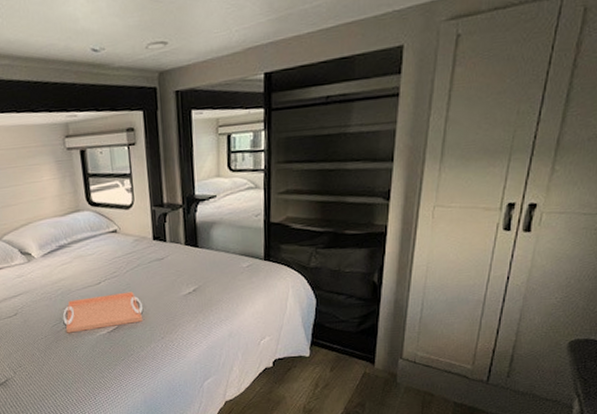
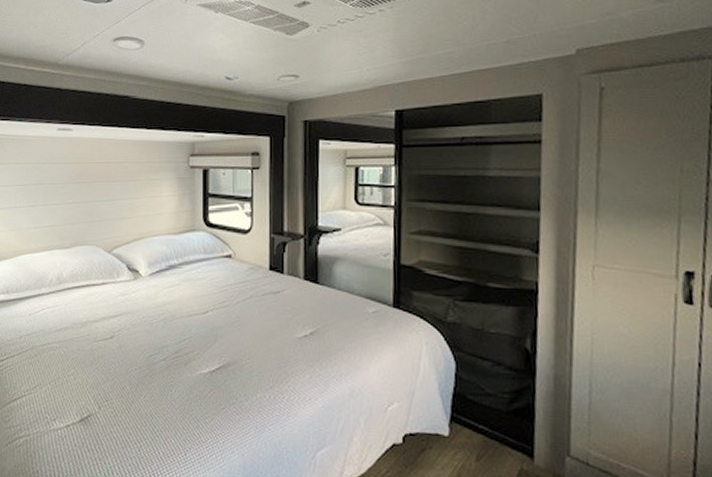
serving tray: present [62,291,144,333] -> none [161,326,252,368]

